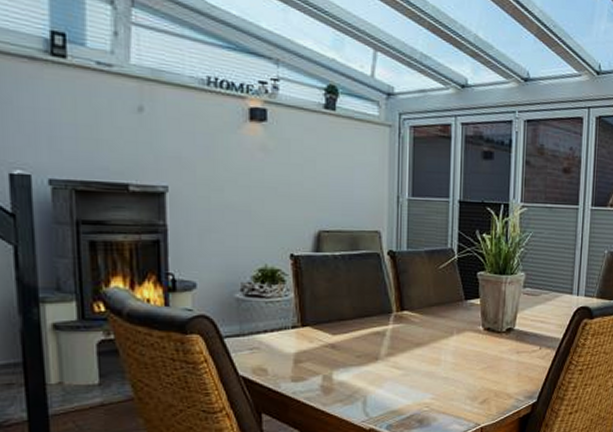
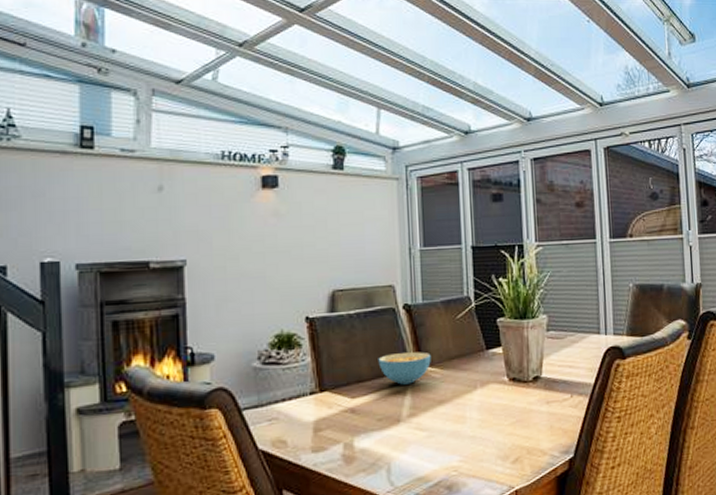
cereal bowl: none [360,297,412,326] -> present [378,352,431,385]

